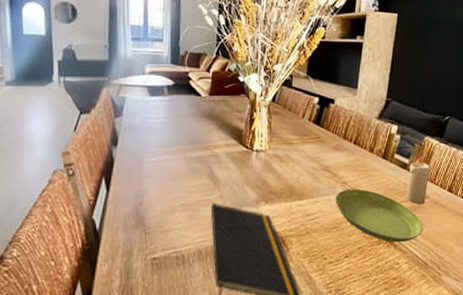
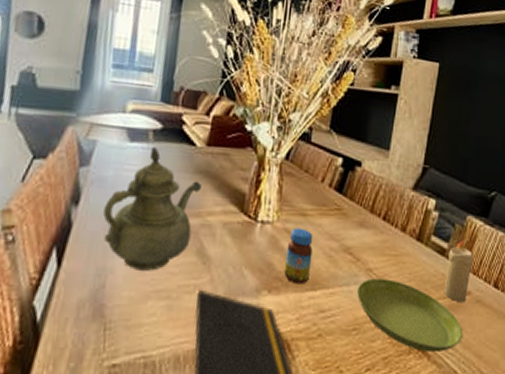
teapot: none [136,98,208,191] -> present [103,146,202,271]
jar: none [276,154,298,196] -> present [283,228,313,285]

